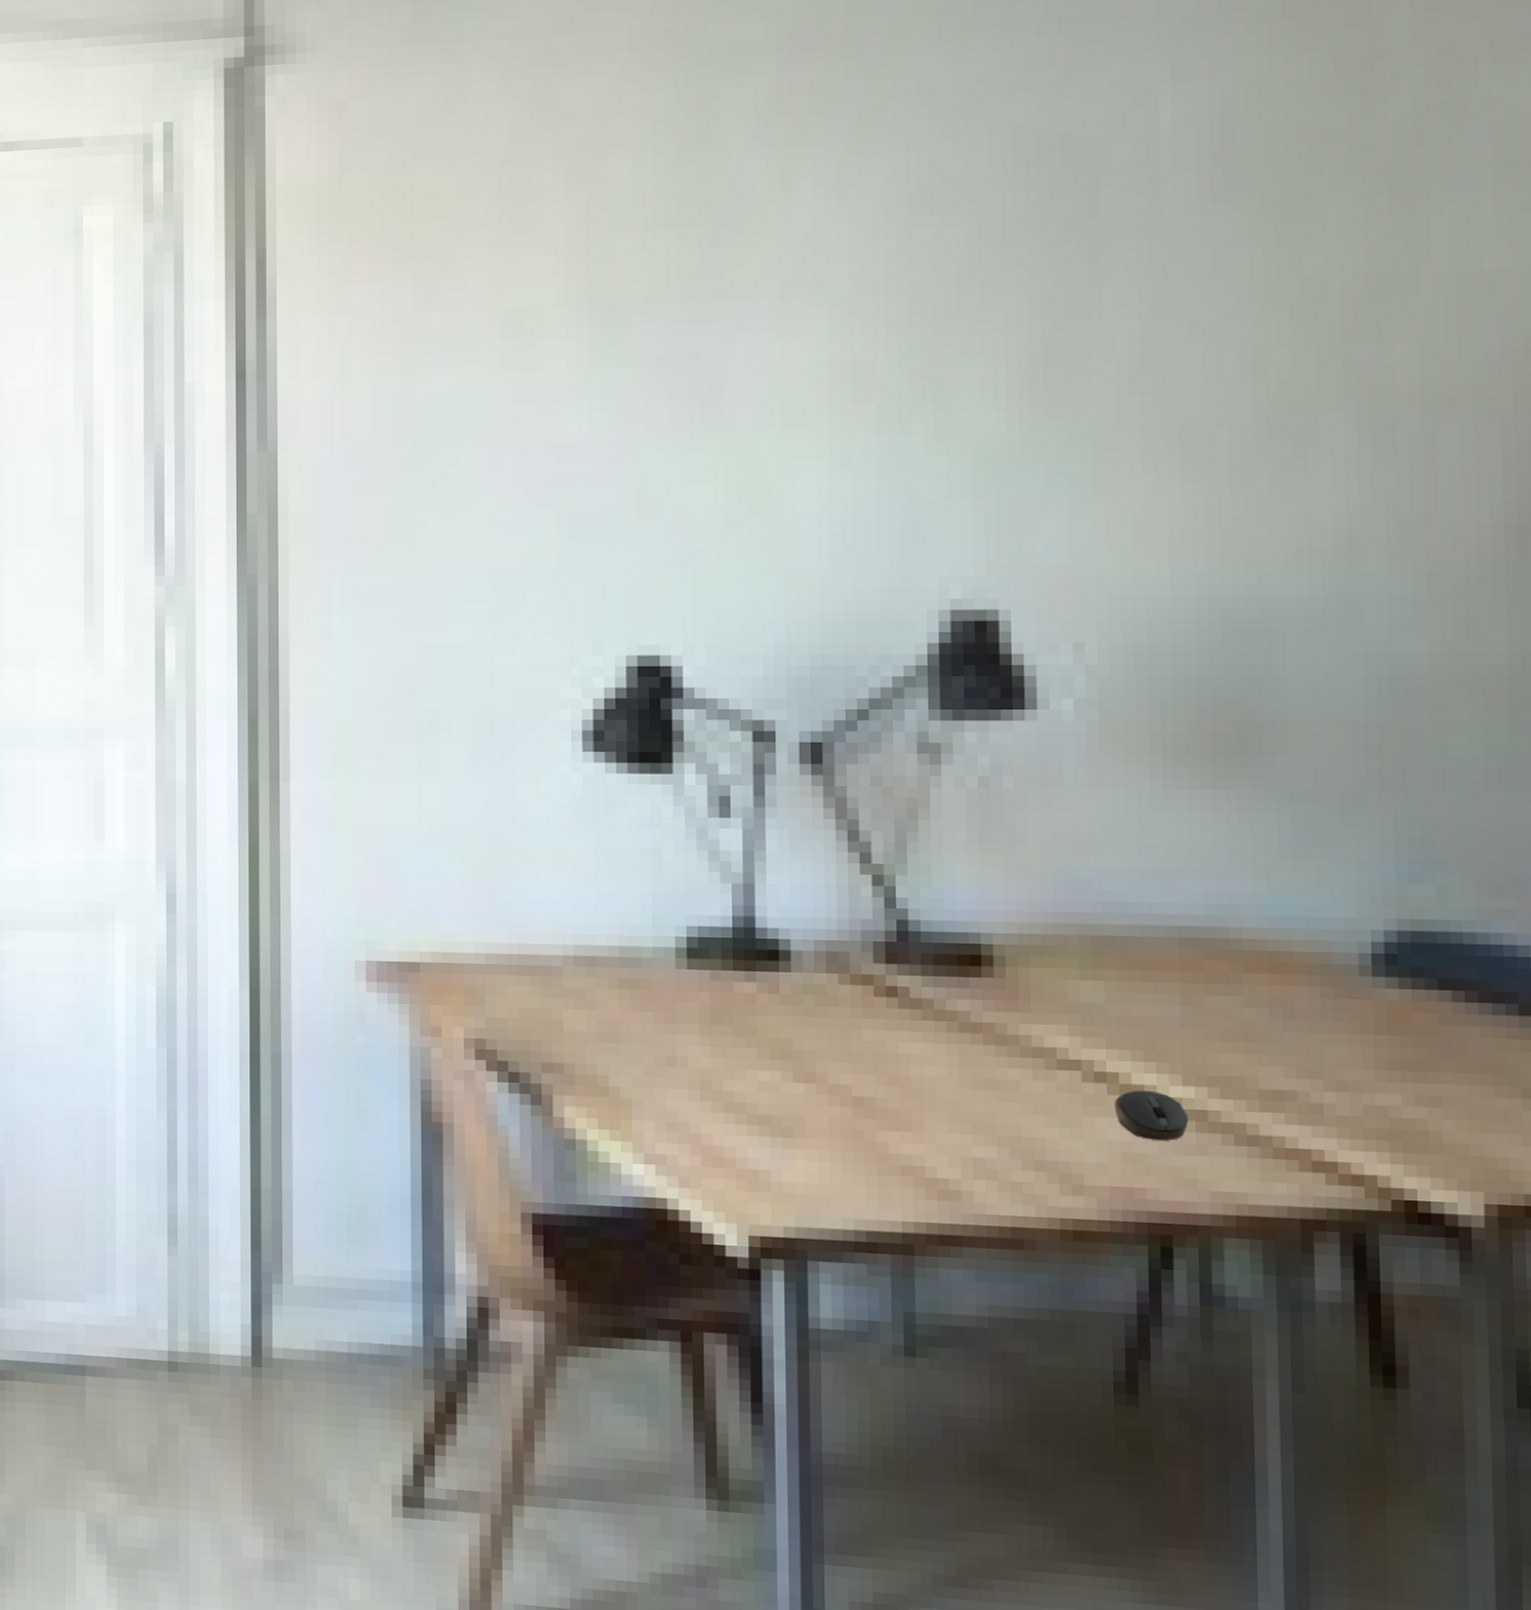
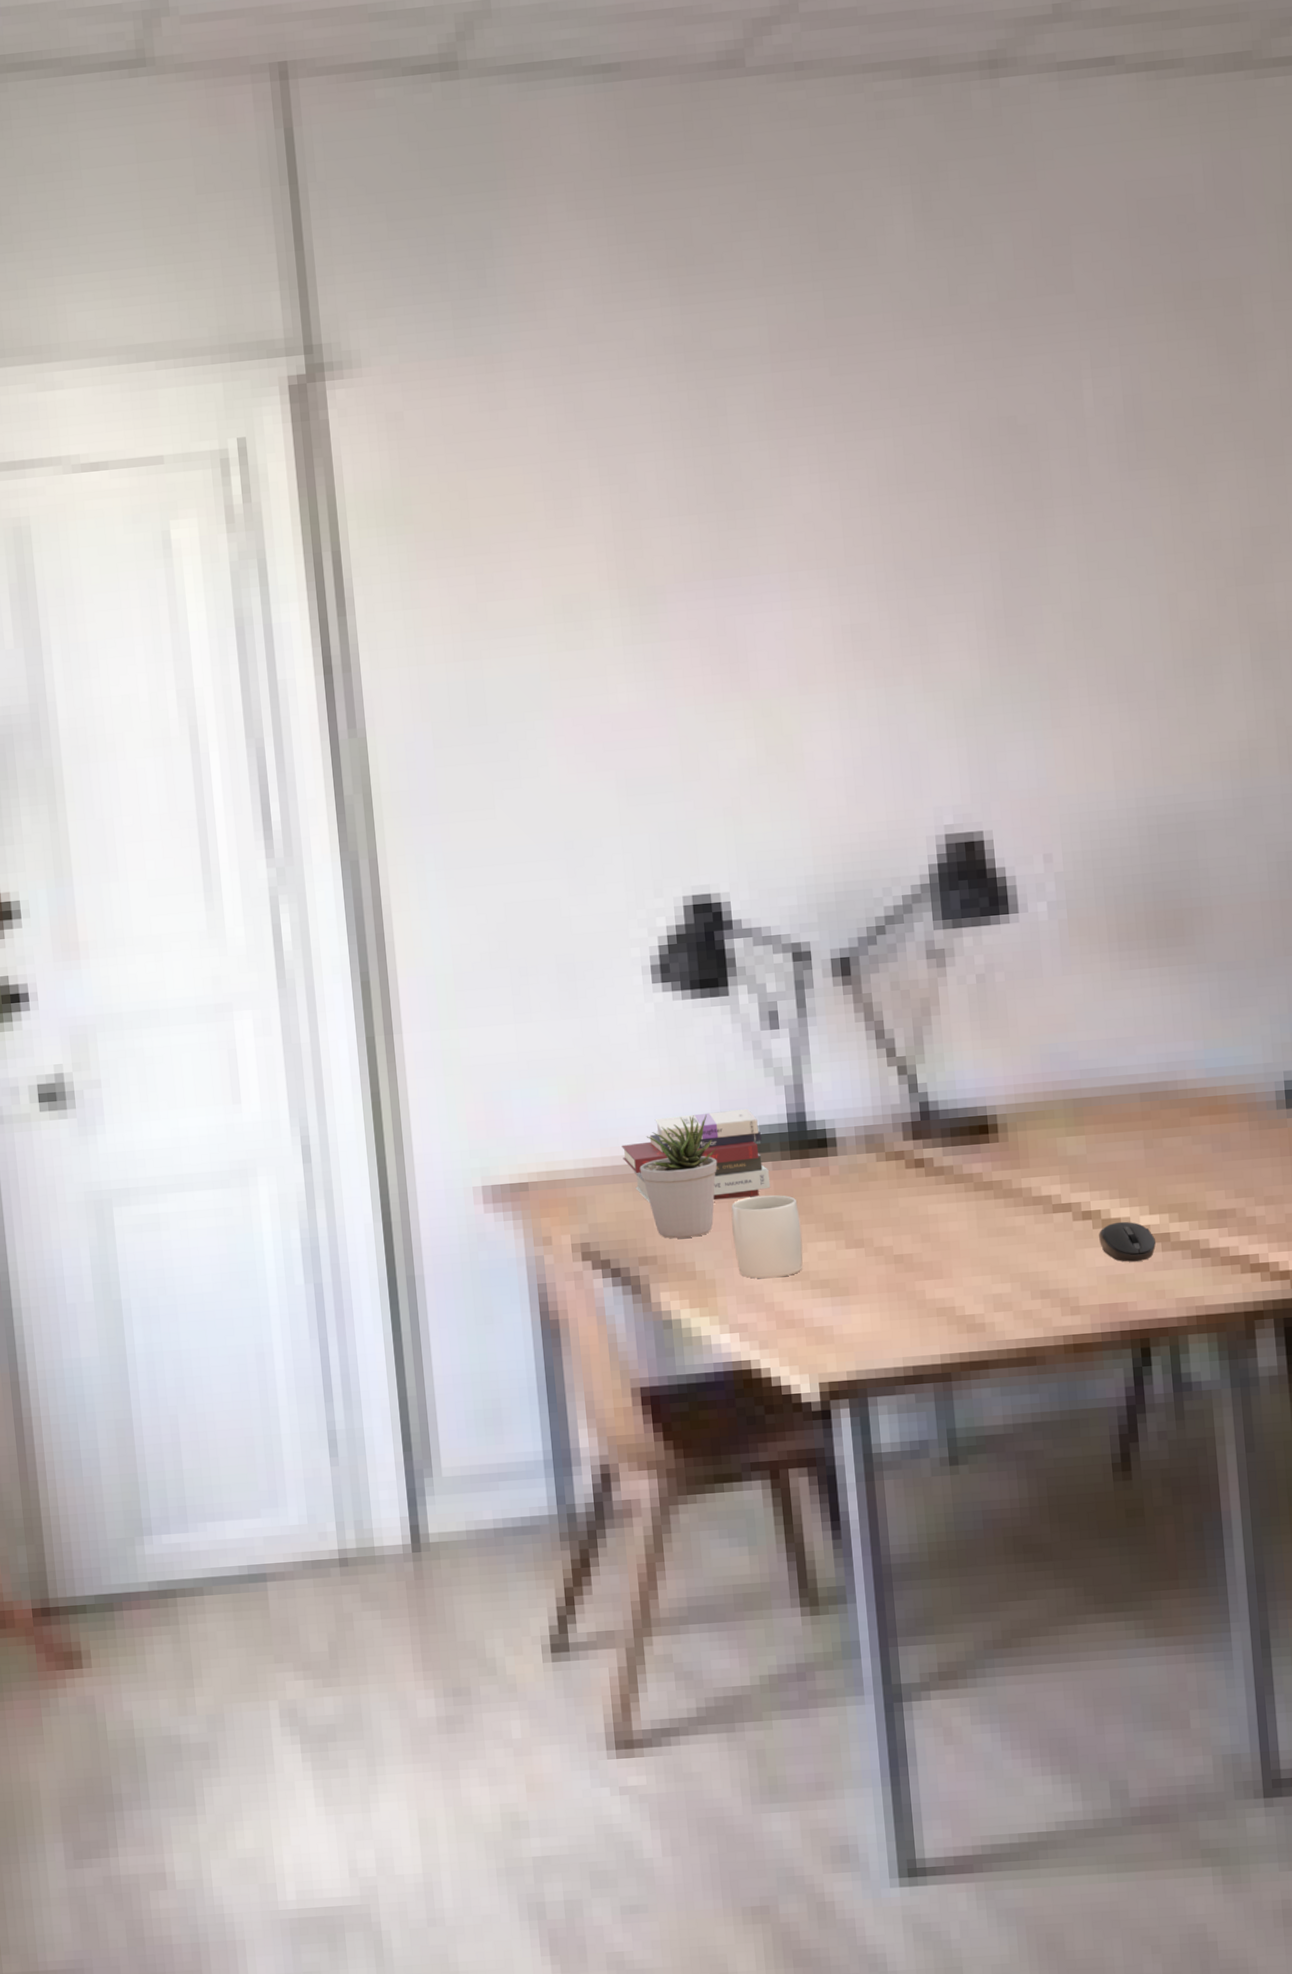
books: none [532,905,707,1008] -> present [621,1108,771,1204]
potted plant: none [551,906,645,1047] -> present [639,1114,718,1239]
mug: none [656,1008,741,1106] -> present [731,1195,803,1279]

